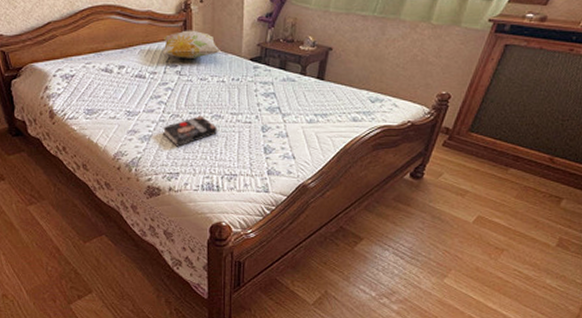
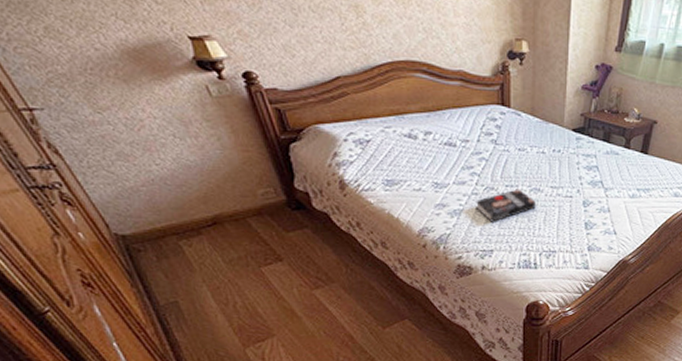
decorative pillow: present [163,30,220,58] -> none [476,94,541,126]

